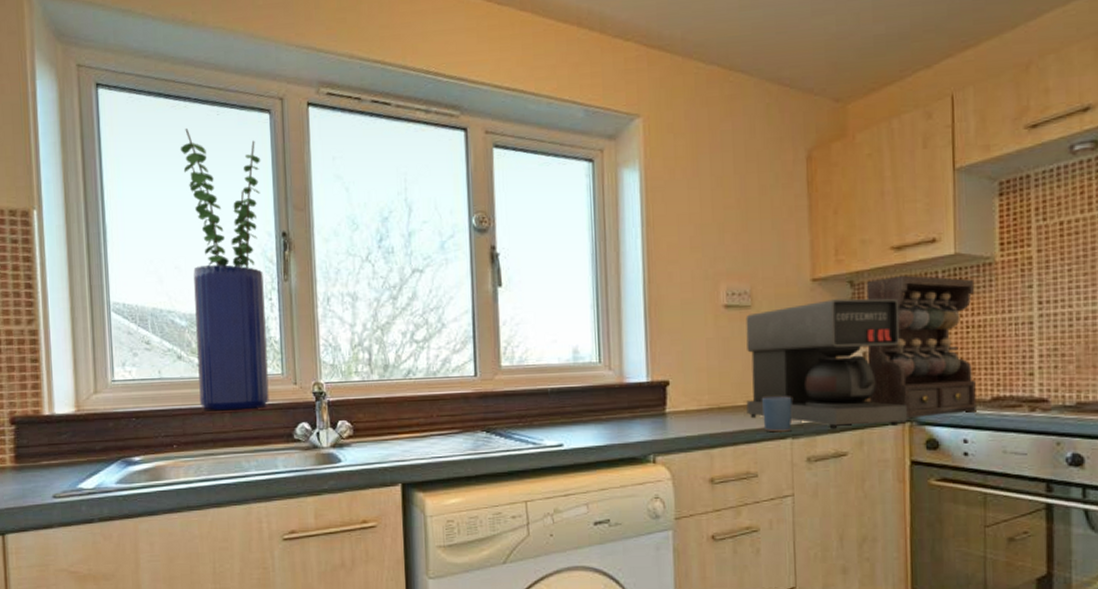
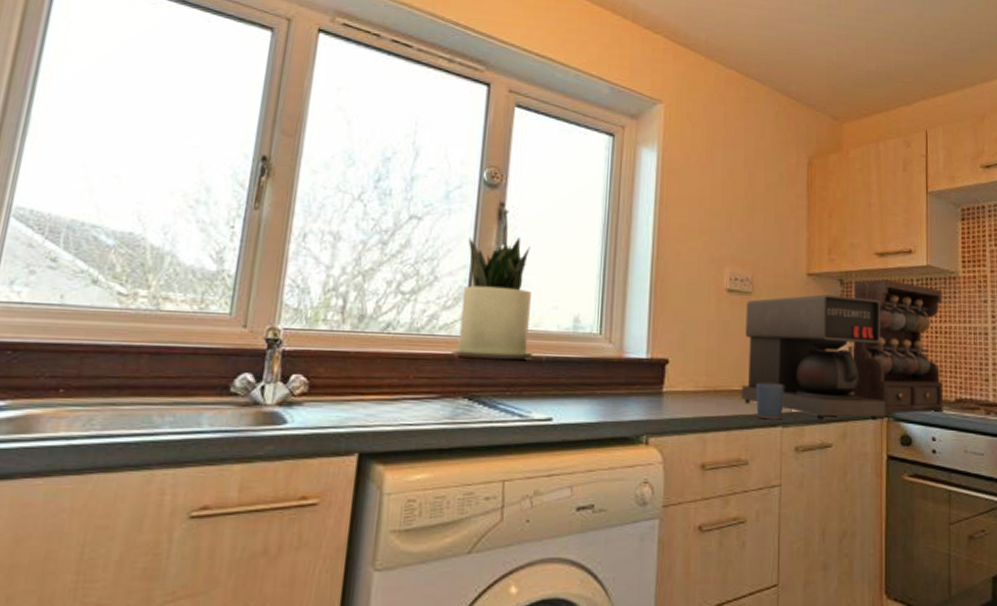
vase: present [180,129,269,411] -> none [110,29,252,352]
planter: none [464,278,540,396] -> present [450,237,534,361]

